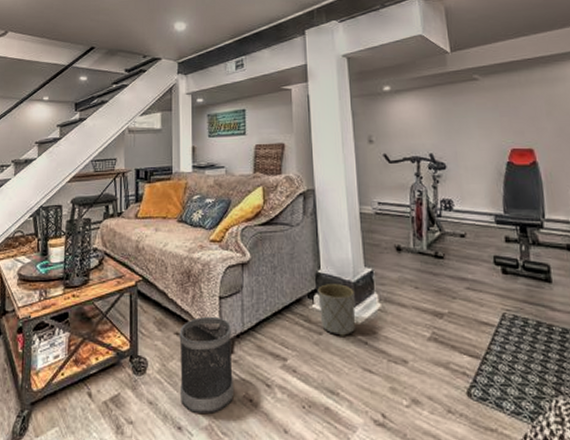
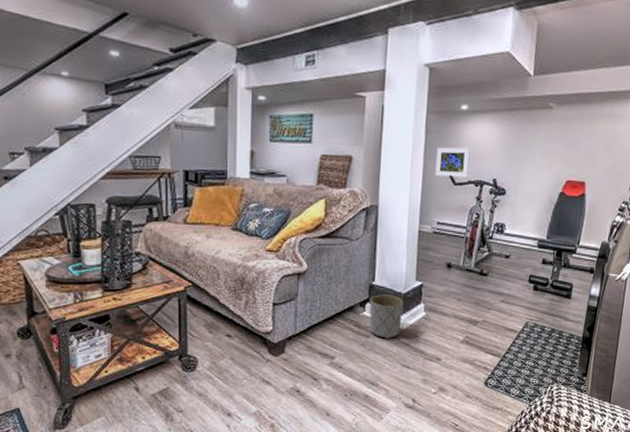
wastebasket: present [179,316,233,413] -> none [230,320,283,402]
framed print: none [366,125,402,156] -> present [434,147,471,178]

